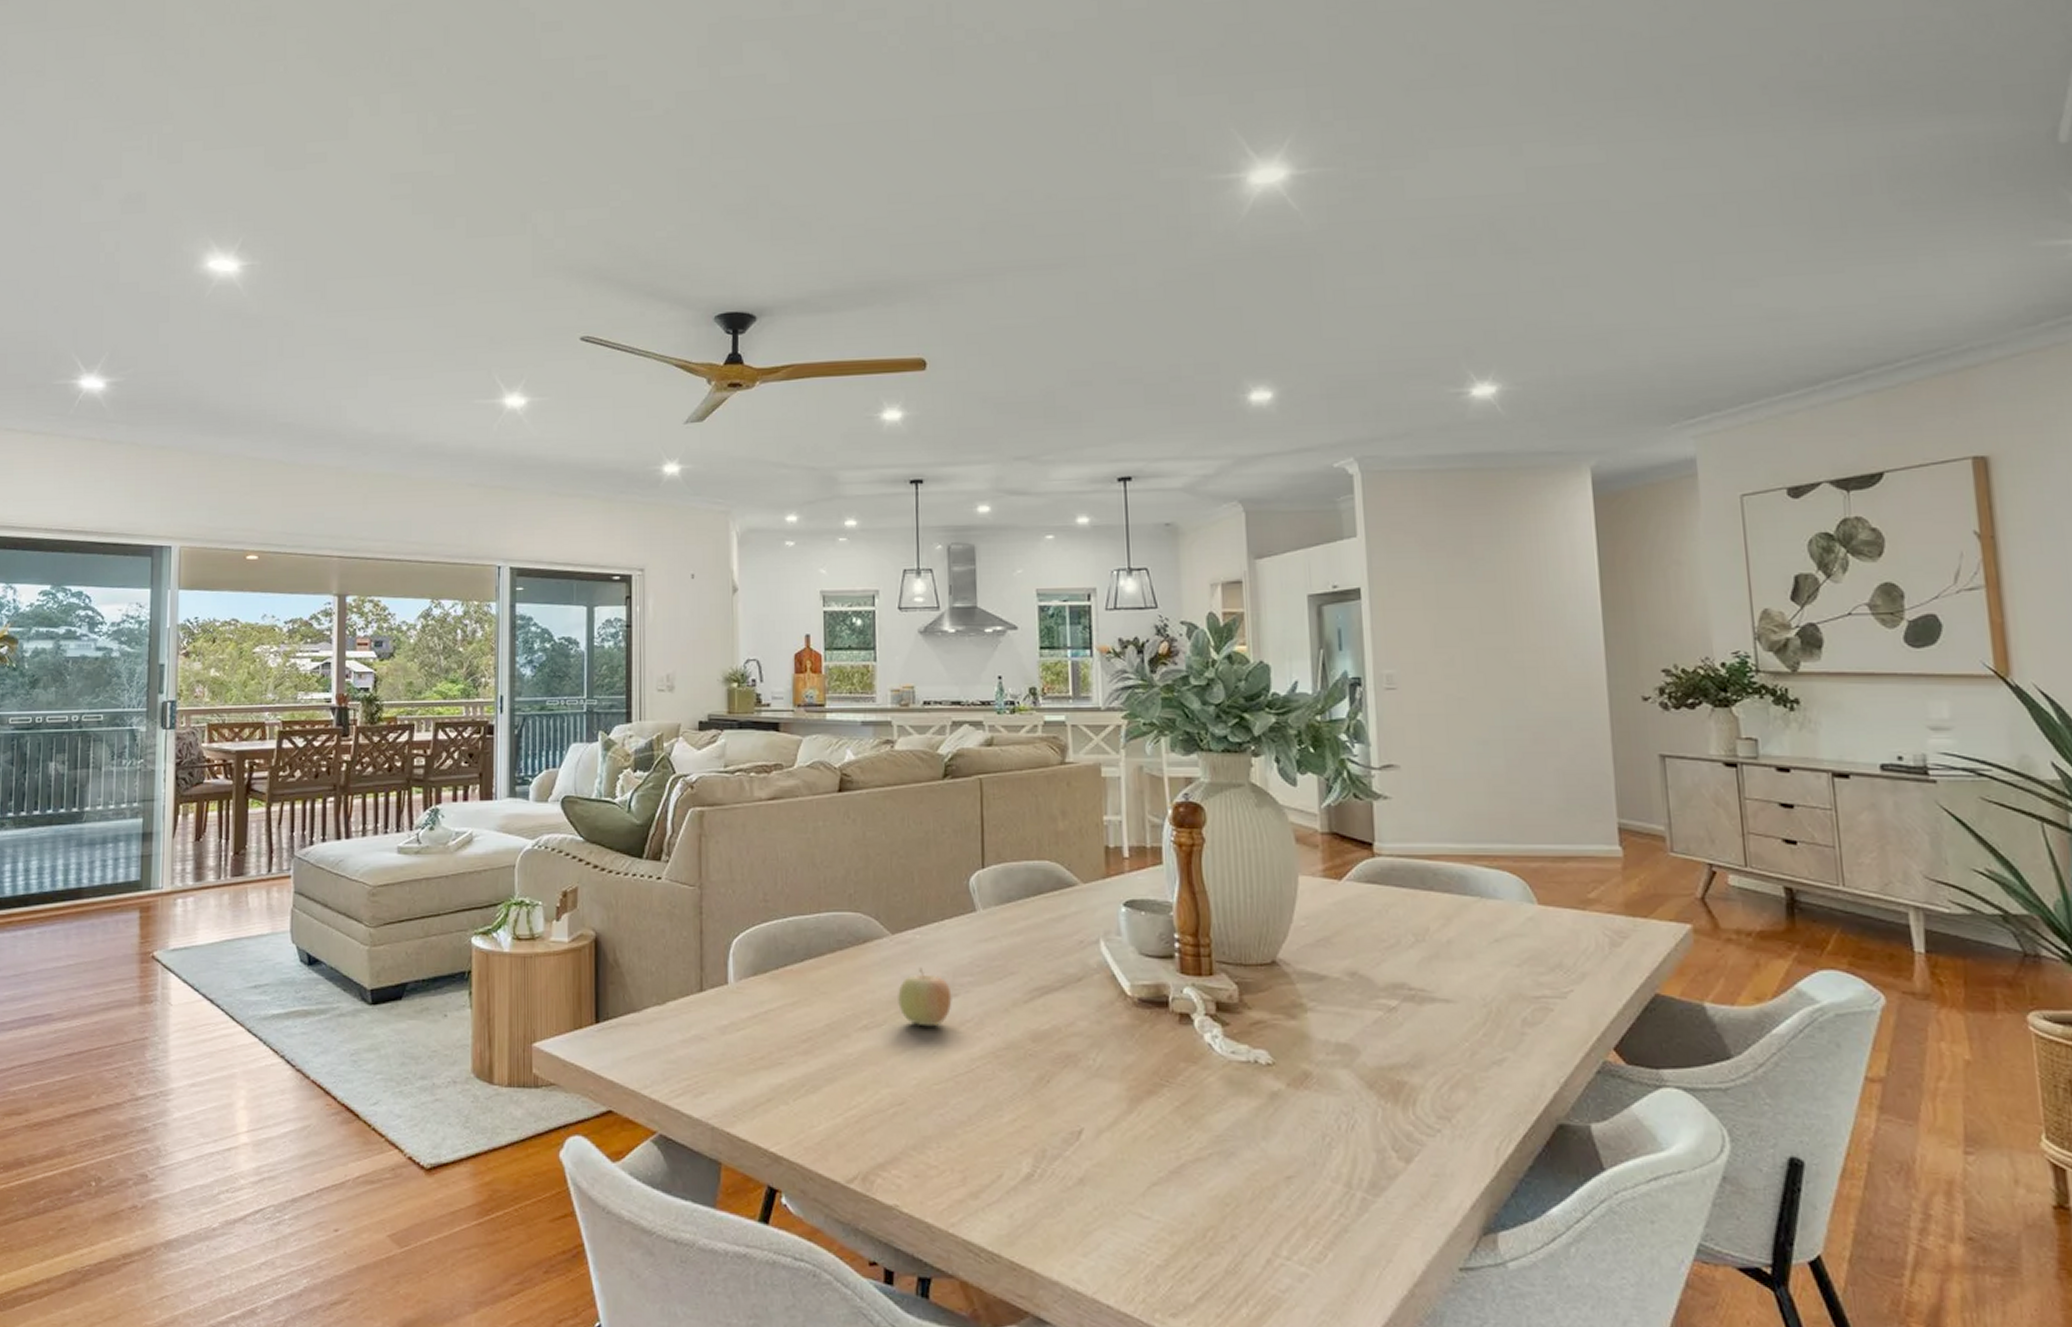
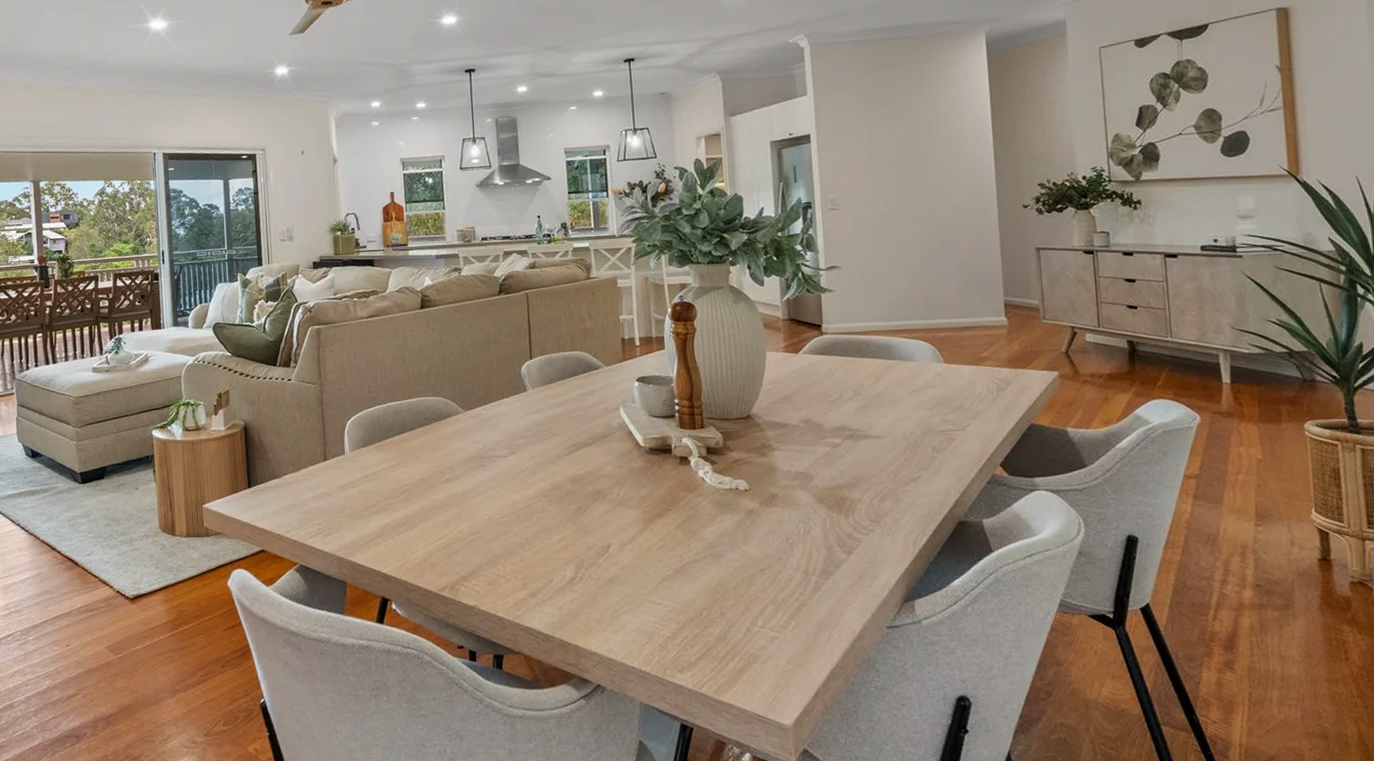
fruit: present [896,967,952,1027] -> none [470,434,512,477]

